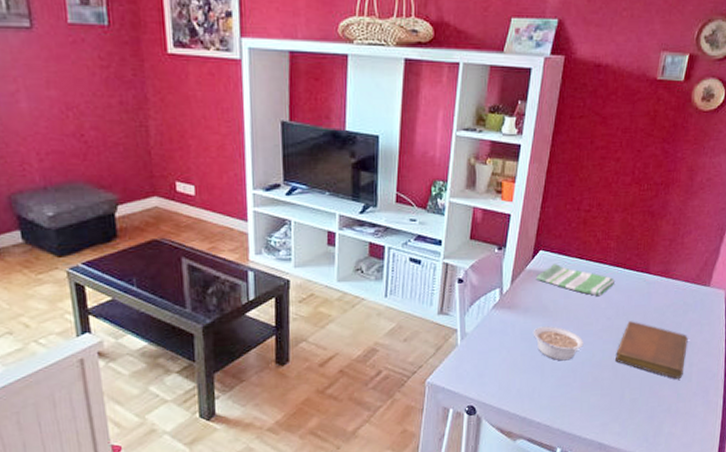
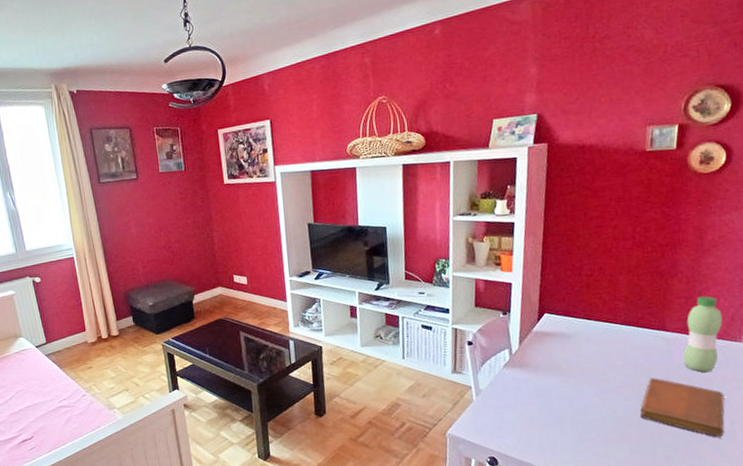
legume: present [533,326,584,361] -> none [547,383,603,417]
dish towel: present [535,264,614,297] -> none [543,325,628,355]
water bottle: none [659,239,698,316] -> present [682,296,723,373]

